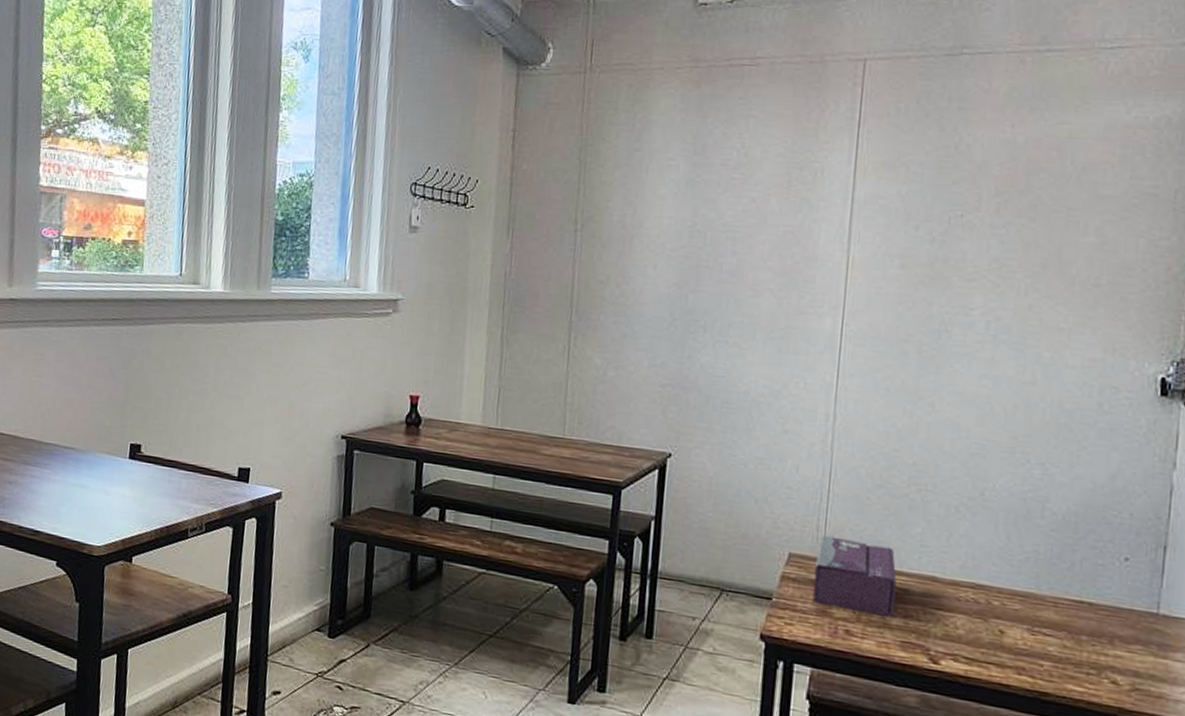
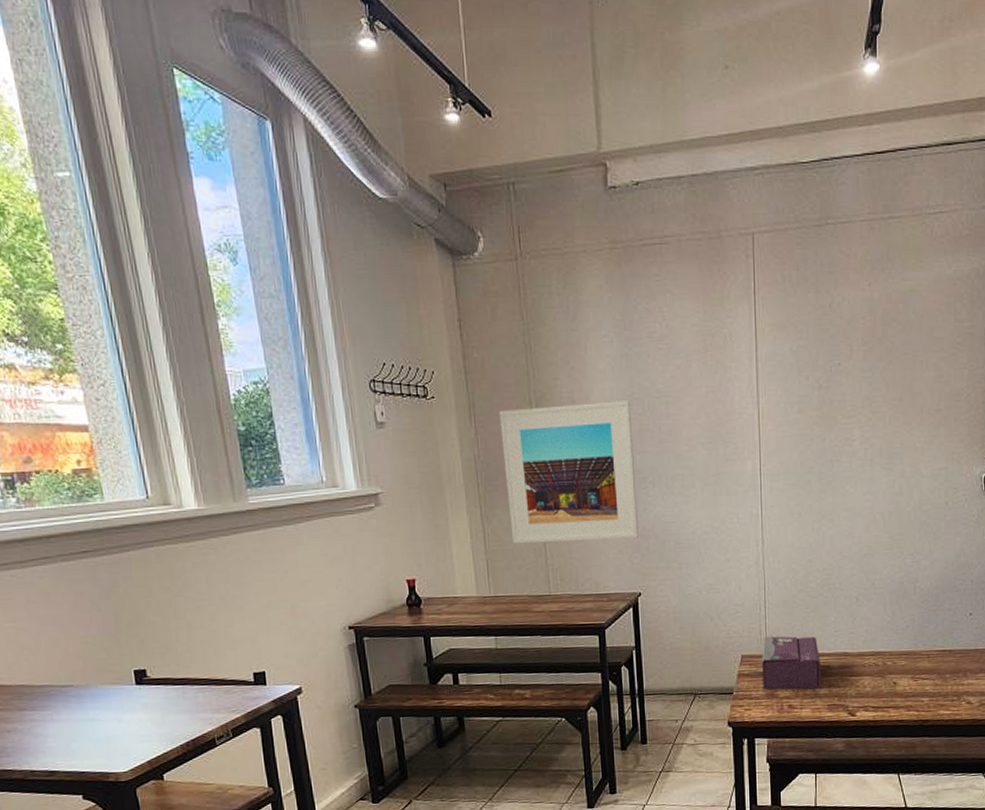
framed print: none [531,227,690,390] -> present [499,401,638,544]

